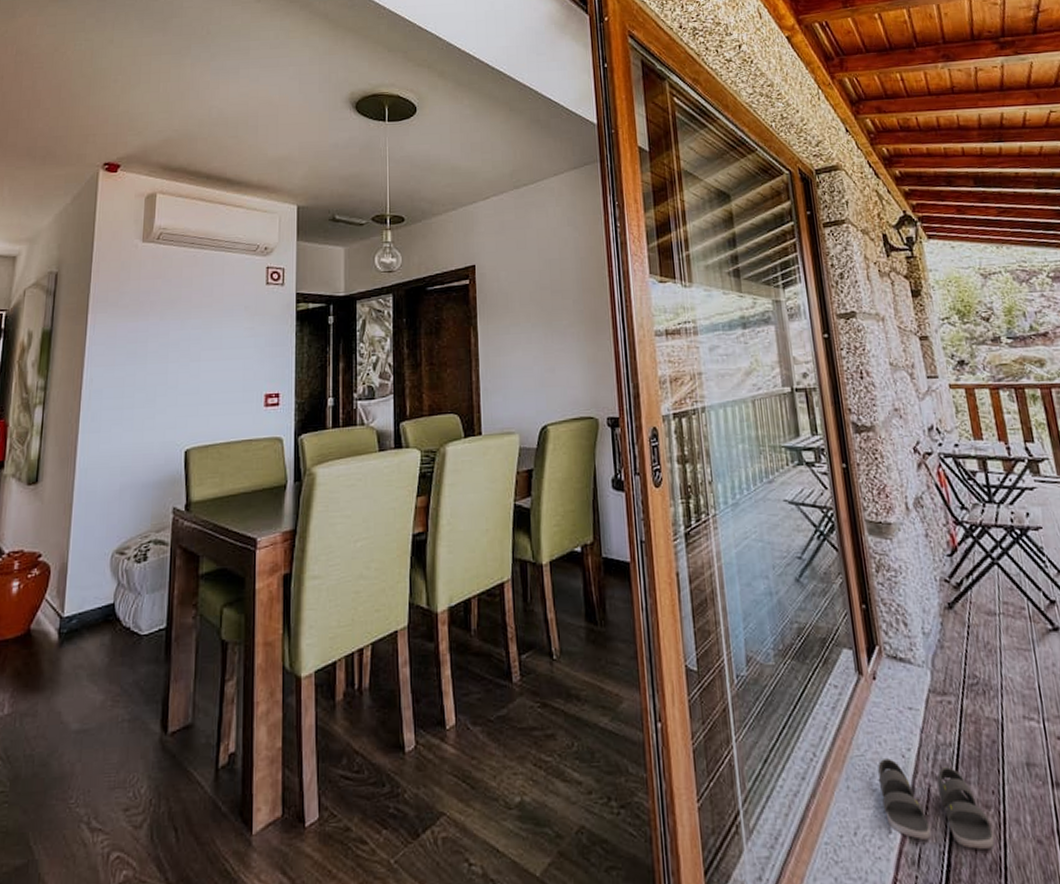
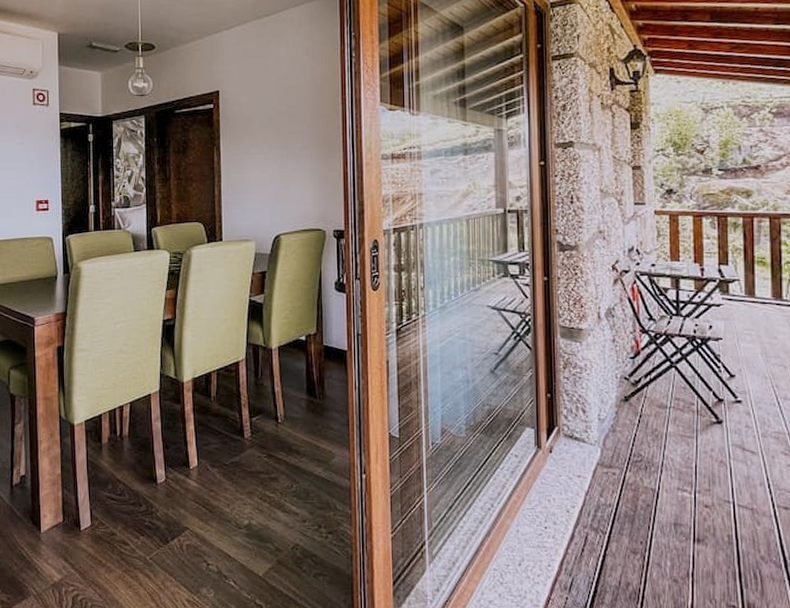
sandal: present [878,758,995,849] -> none [545,512,636,582]

